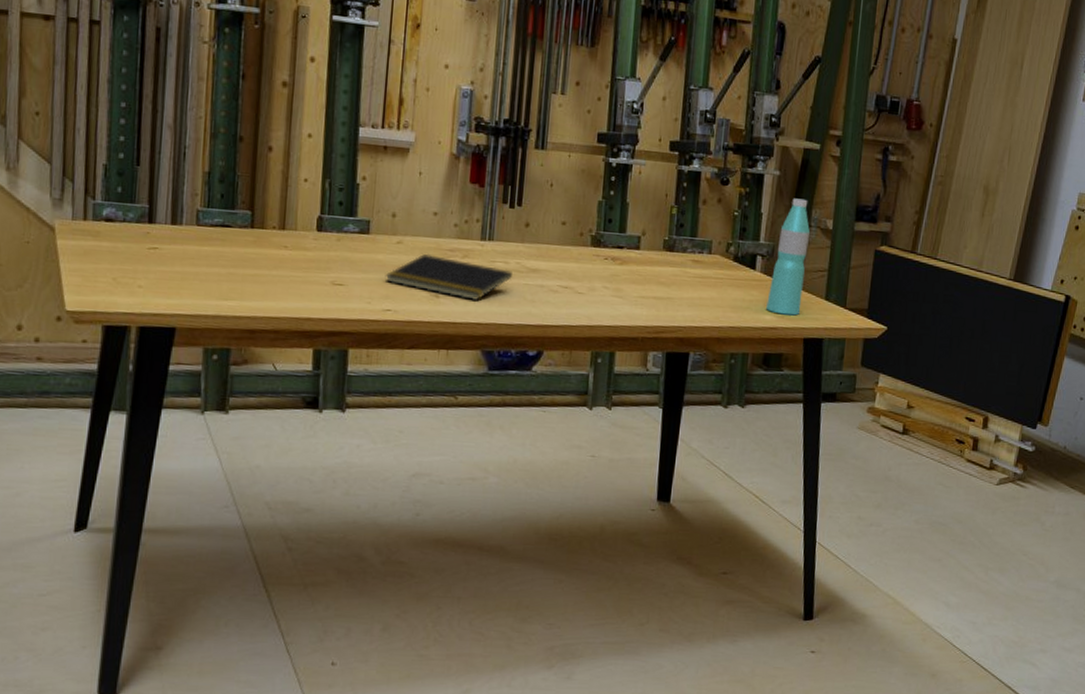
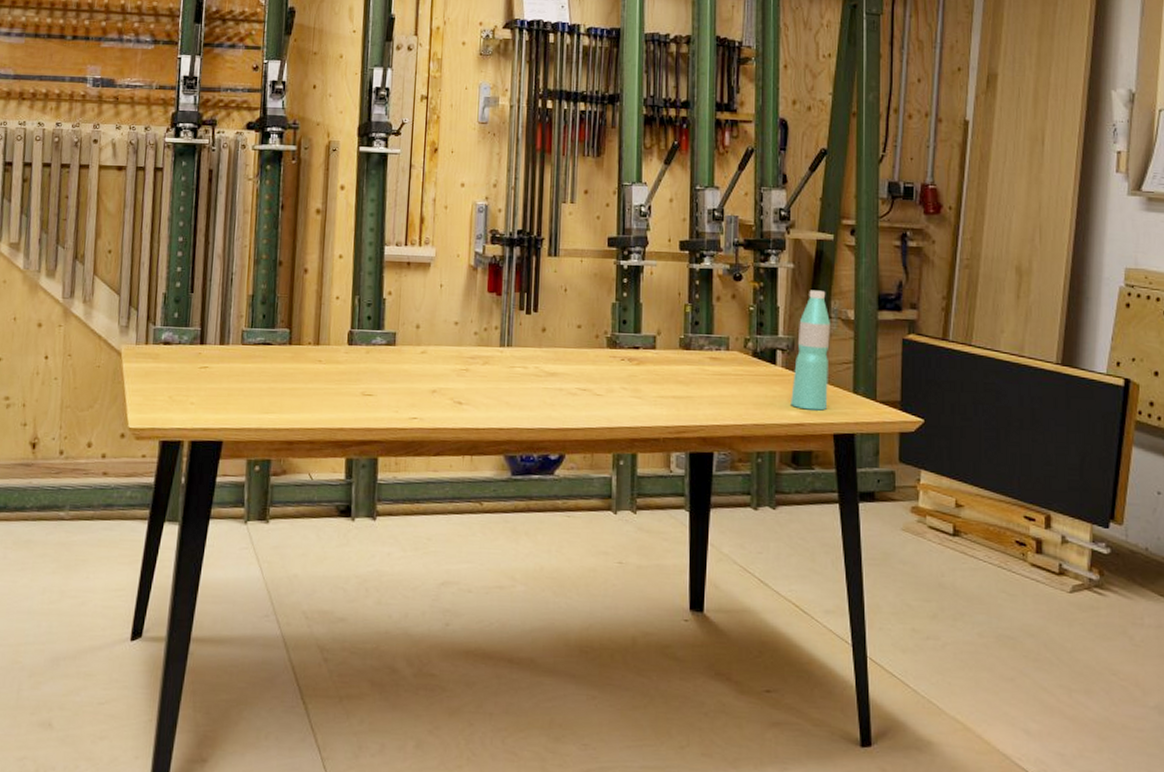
notepad: present [385,253,512,300] -> none [411,362,531,406]

